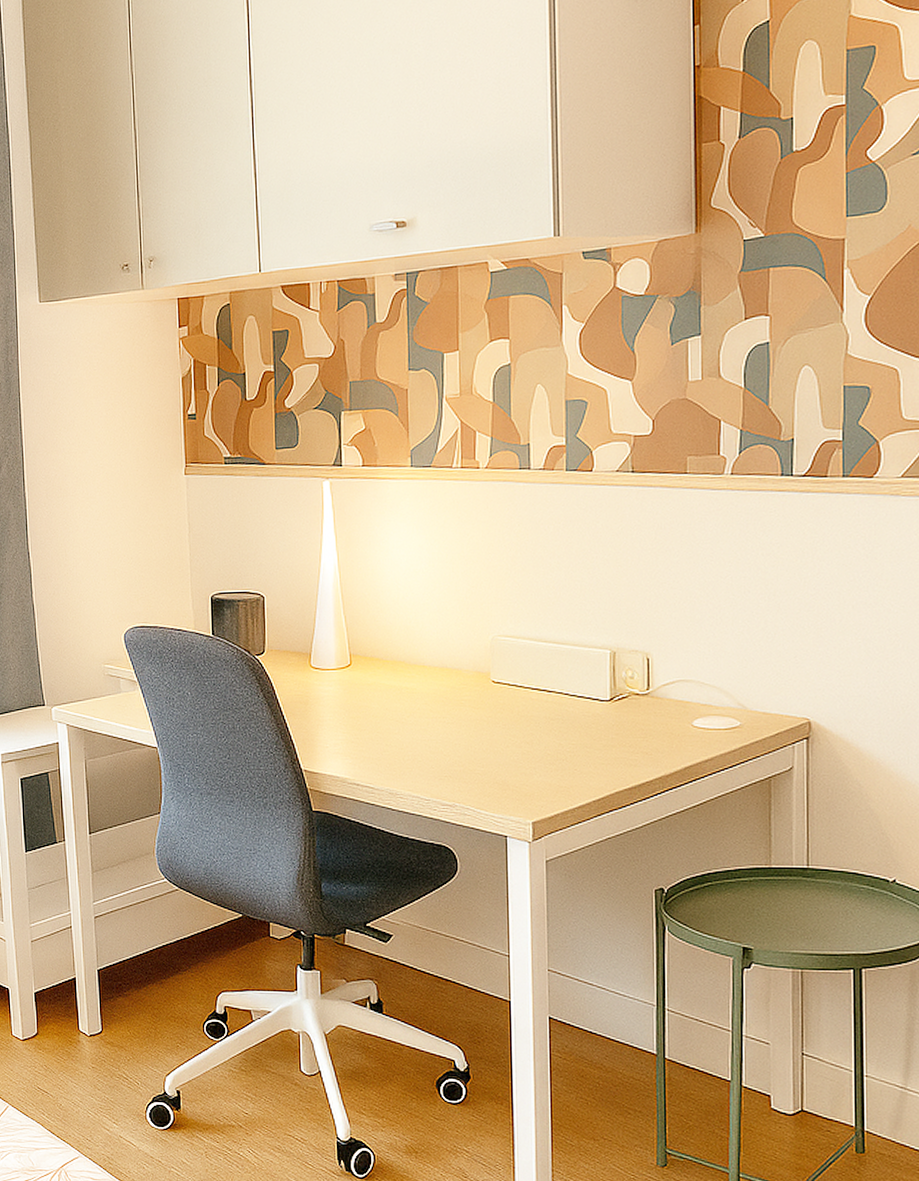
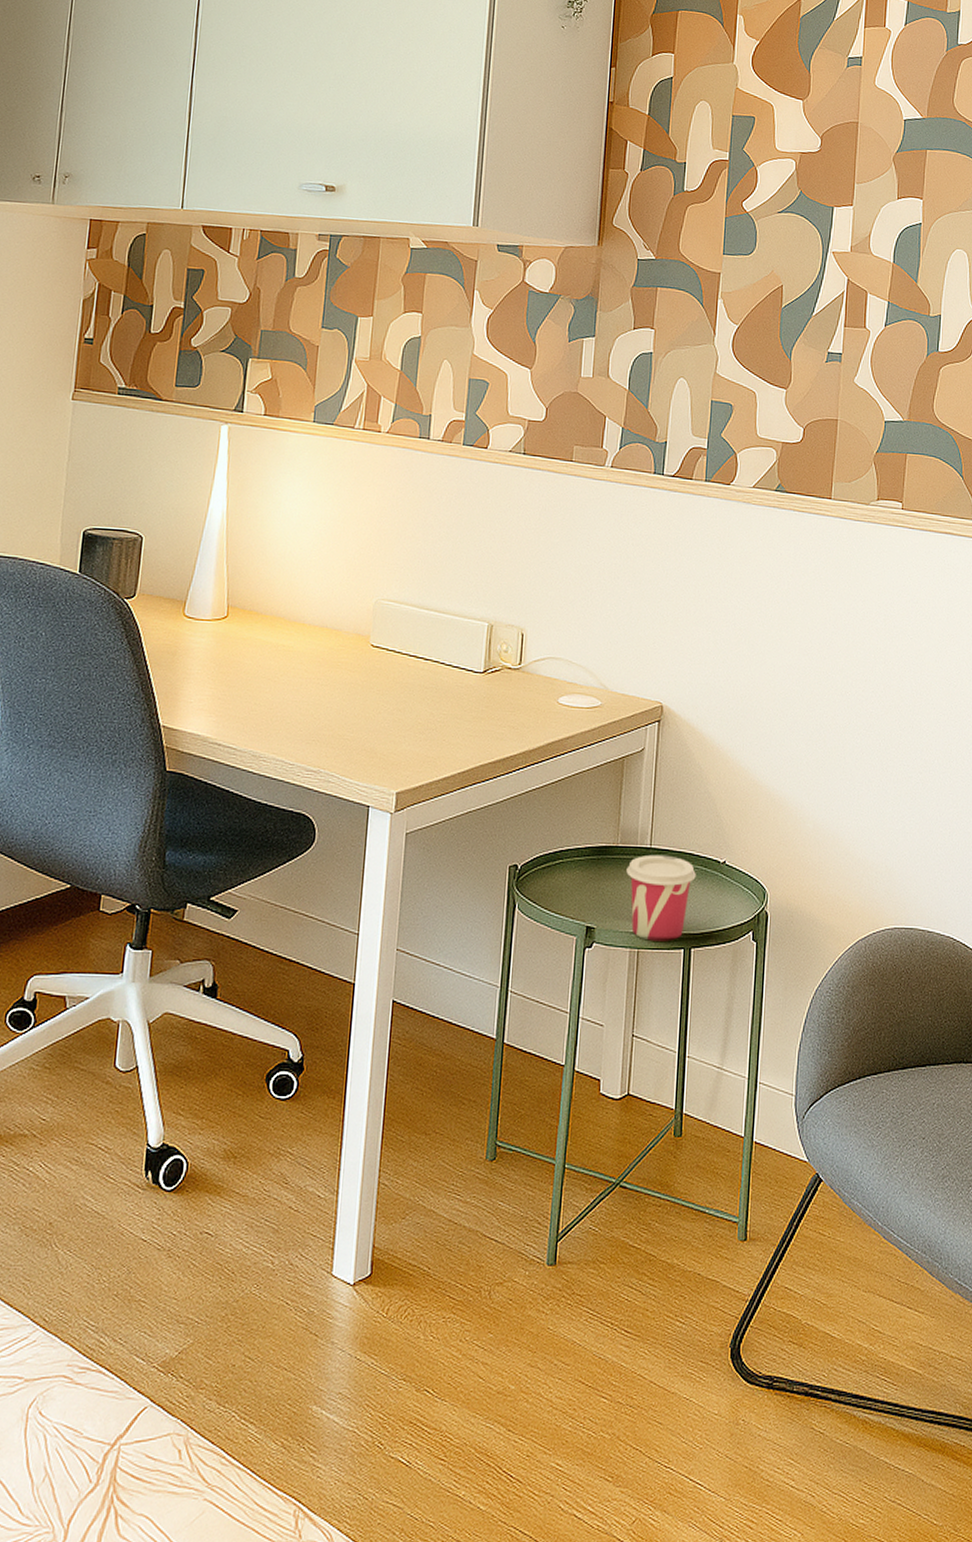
cup: none [782,875,862,962] -> present [626,854,696,941]

